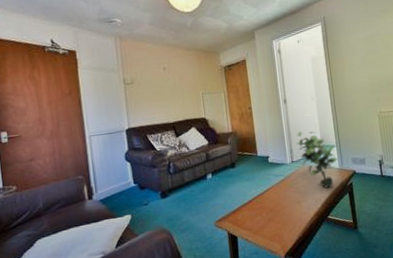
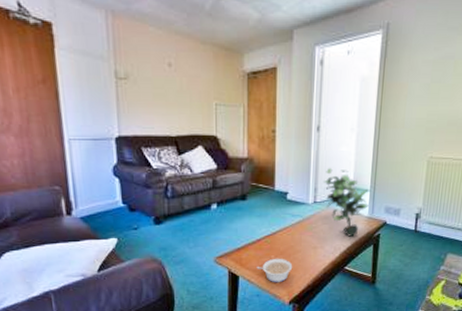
legume: none [251,215,283,239] -> present [256,258,293,283]

